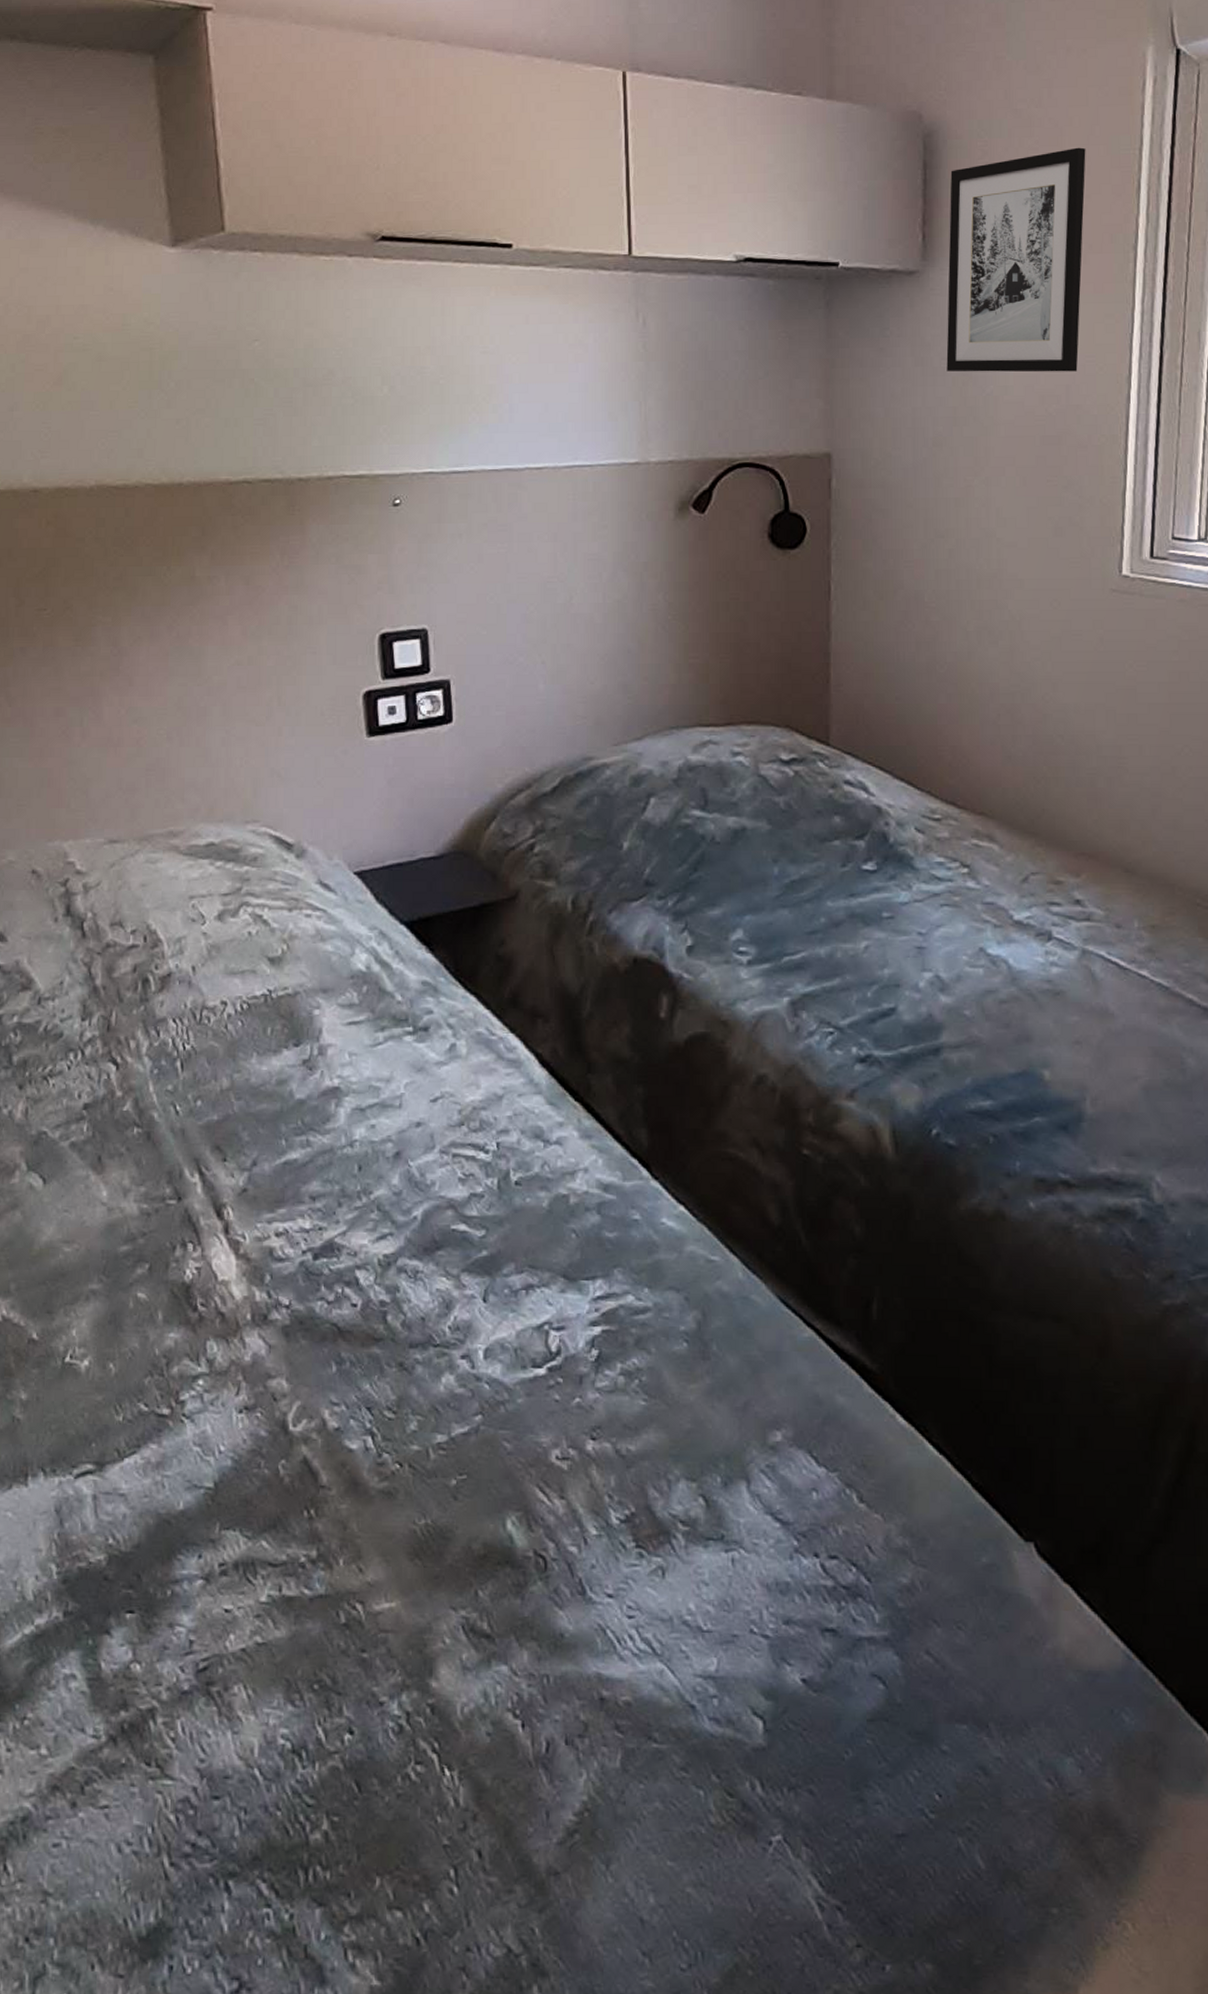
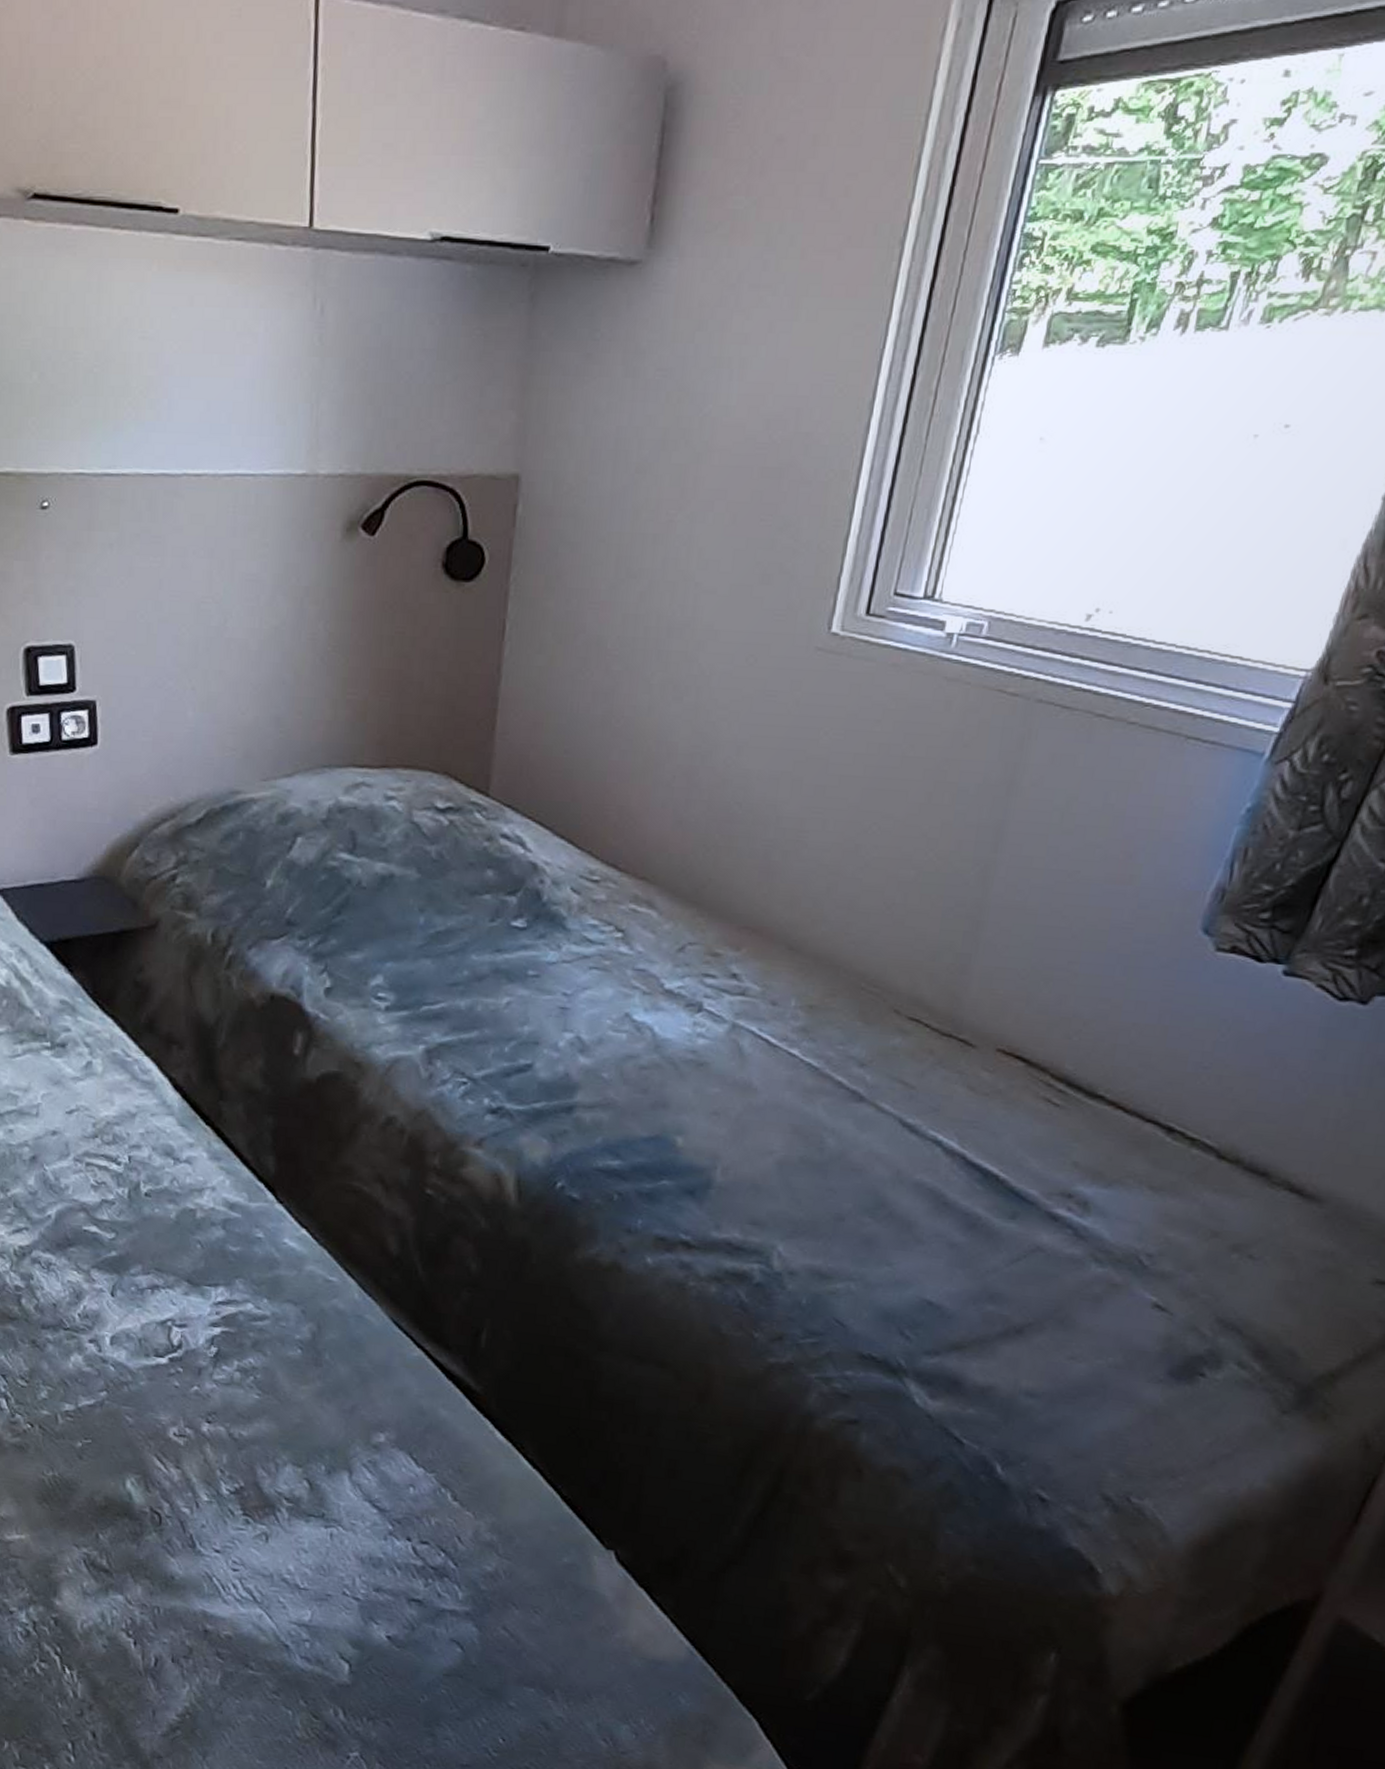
wall art: present [946,147,1086,372] -> none [661,110,861,393]

